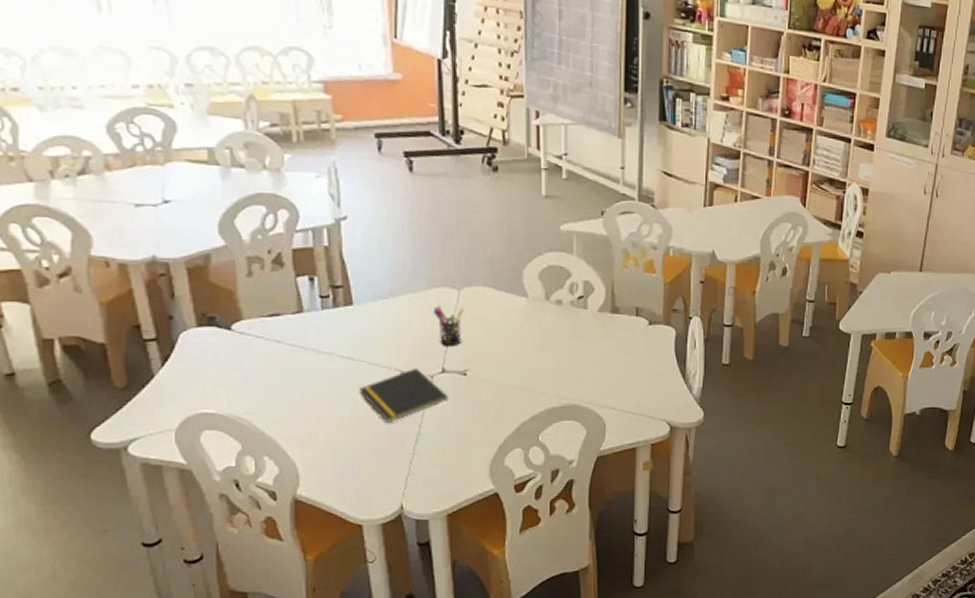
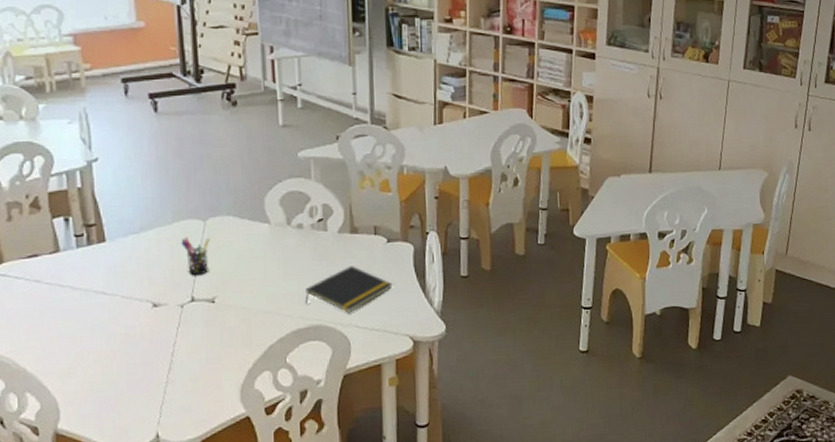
notepad: present [359,368,449,423] -> none [114,298,199,353]
notepad: none [562,347,652,393] -> present [305,266,393,312]

